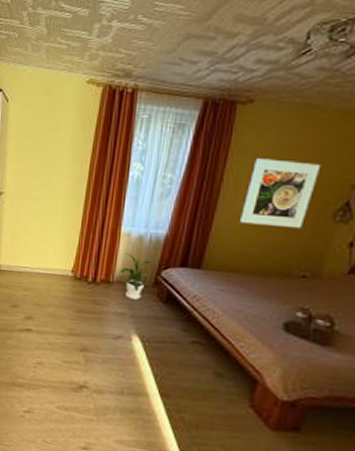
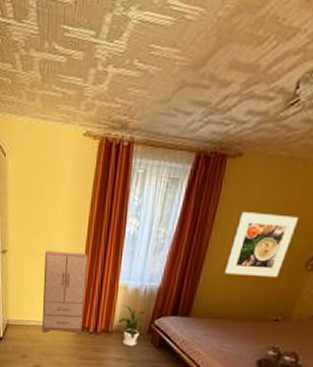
cabinet: none [36,194,89,284] -> present [42,251,89,334]

